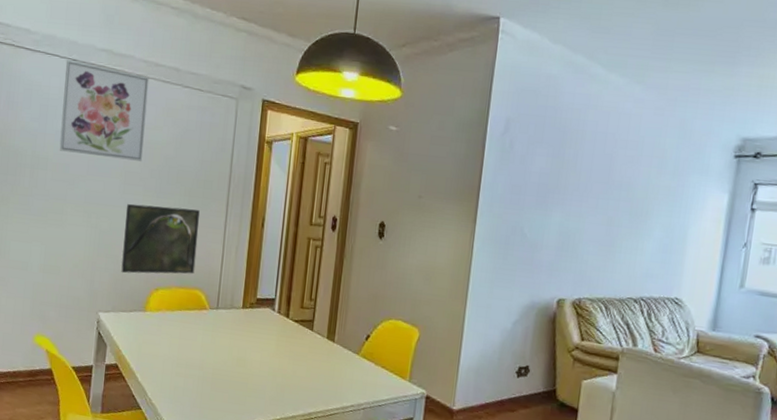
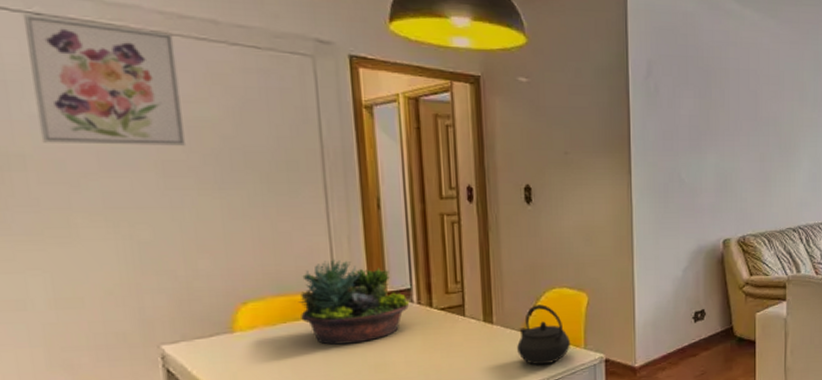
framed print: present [121,203,200,274] -> none [173,197,296,290]
succulent planter: none [192,264,272,338] -> present [298,259,410,345]
kettle: none [350,332,398,389] -> present [517,304,571,365]

